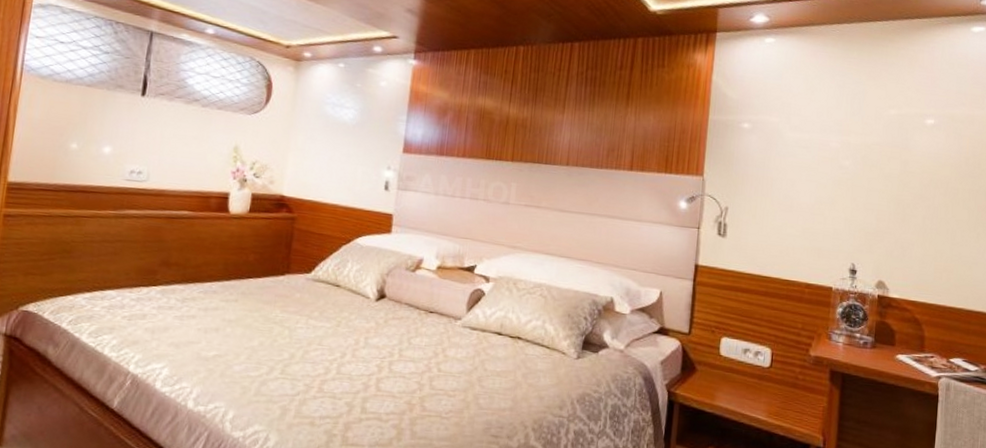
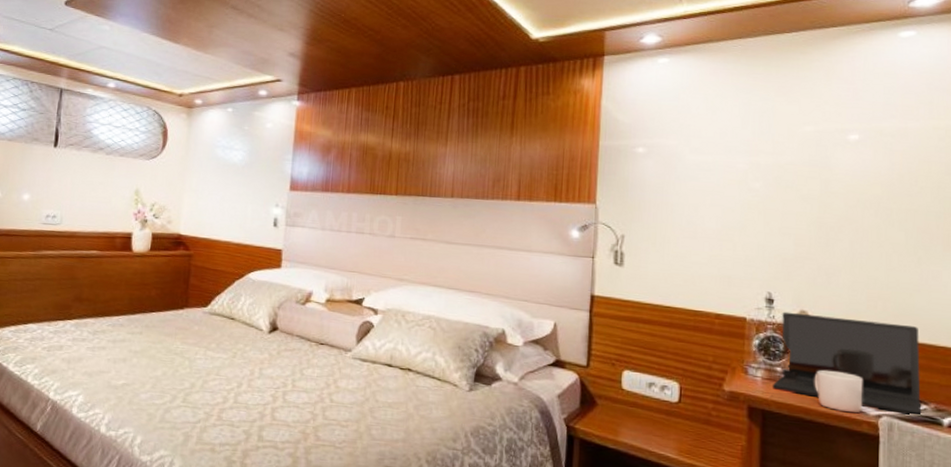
laptop: none [851,282,975,377] -> present [772,311,922,417]
mug: none [887,335,928,375] -> present [814,369,863,413]

